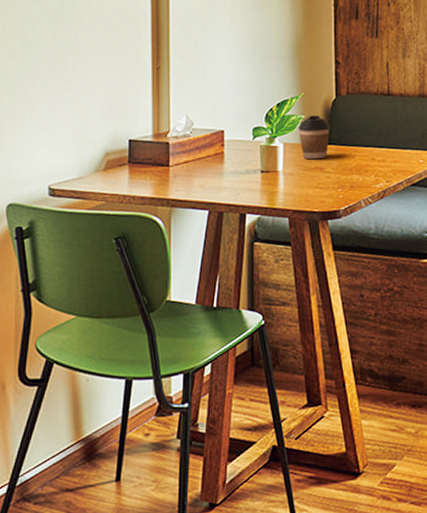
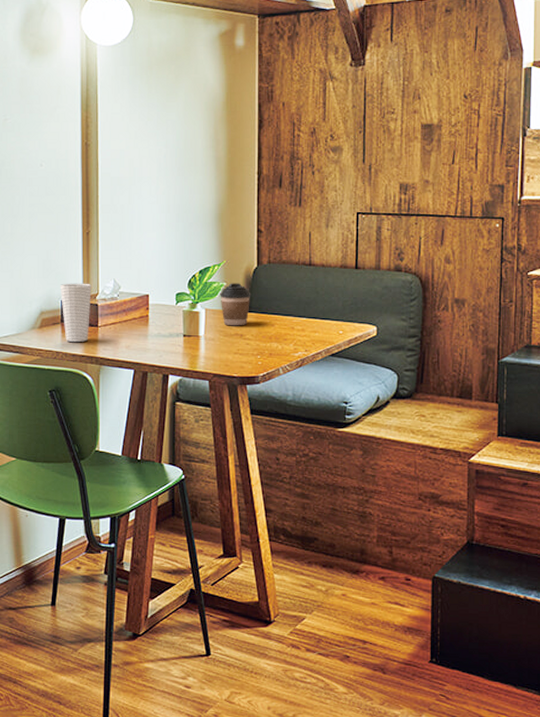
cup: none [127,120,162,184] -> present [60,283,92,342]

